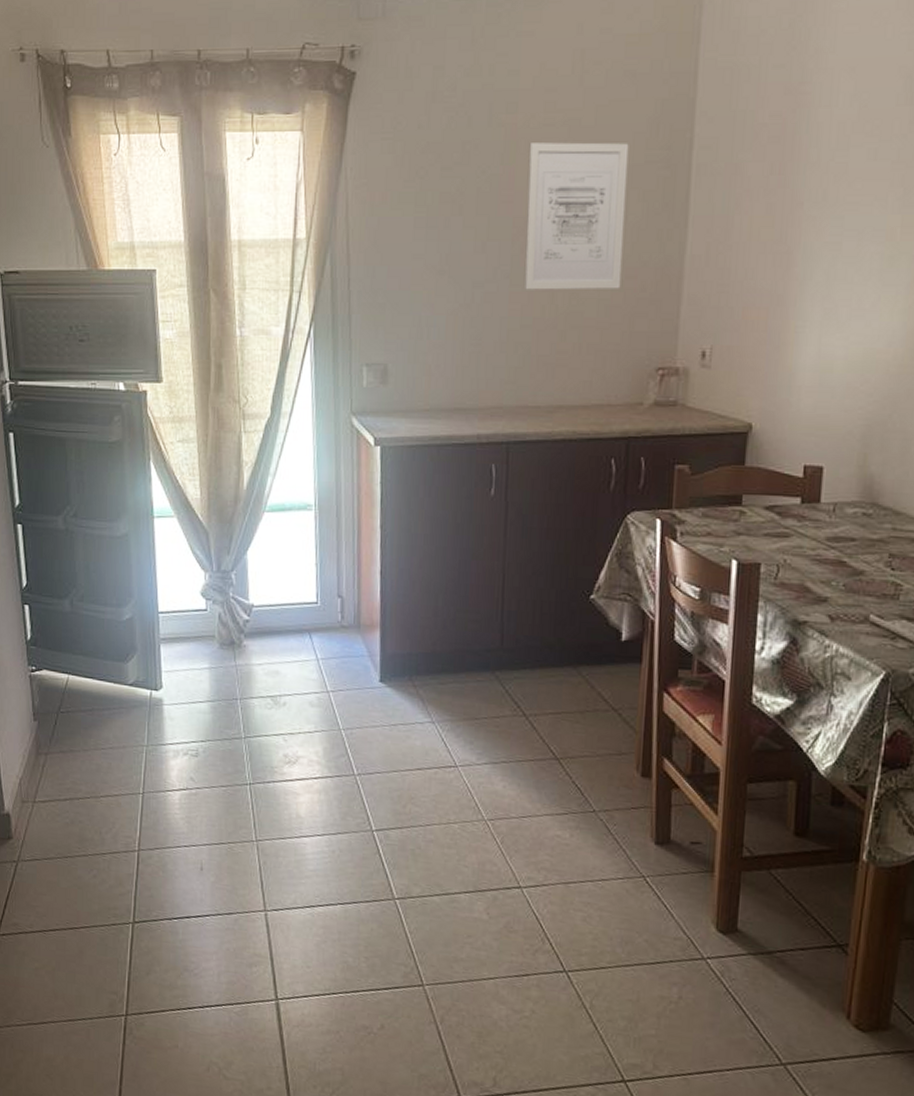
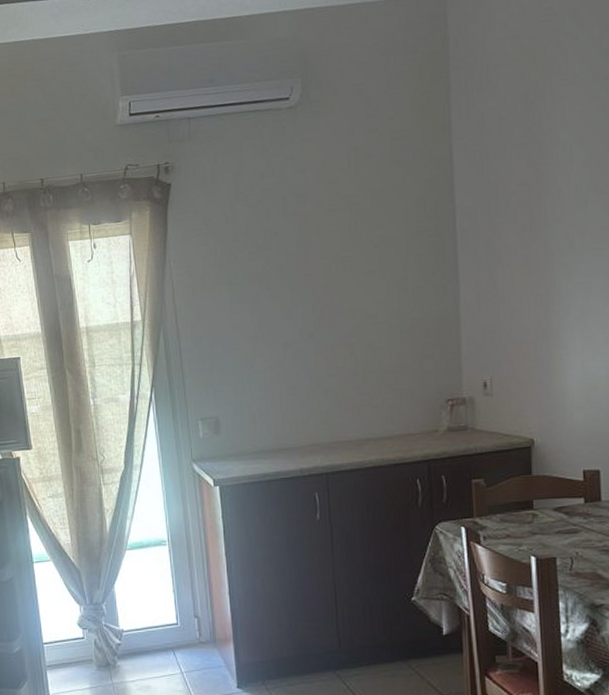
wall art: present [524,142,629,290] -> none [319,218,408,346]

